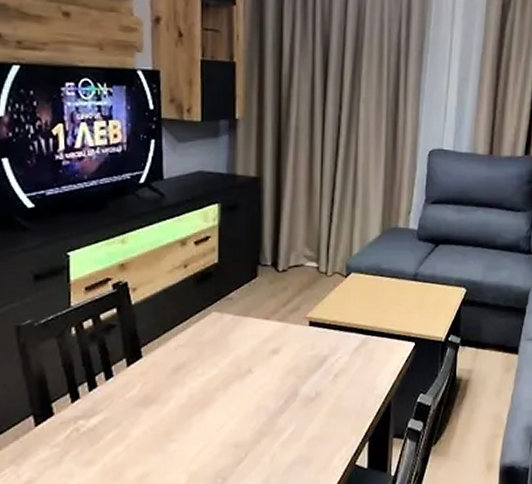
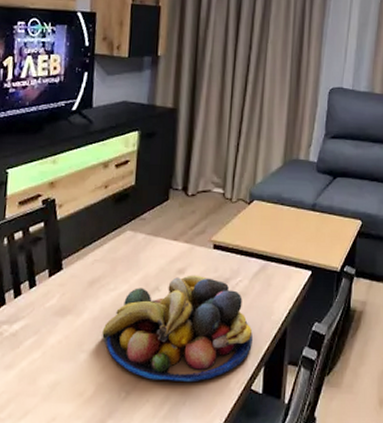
fruit bowl: none [192,354,355,464] -> present [102,275,253,383]

